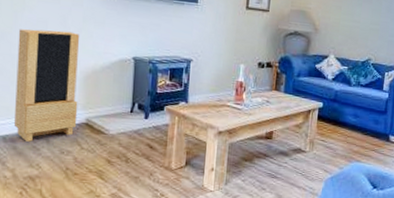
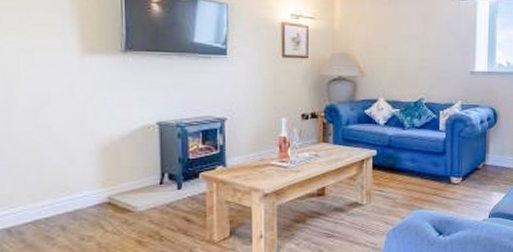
storage cabinet: present [14,29,80,142] -> none [15,100,97,231]

